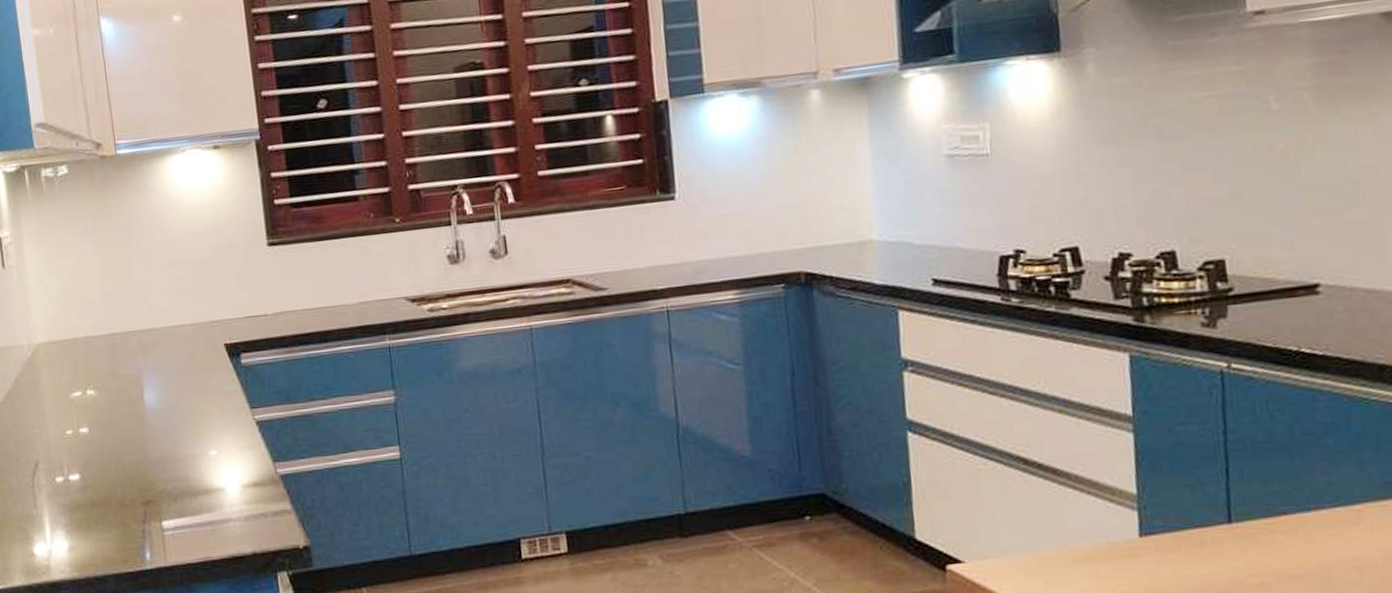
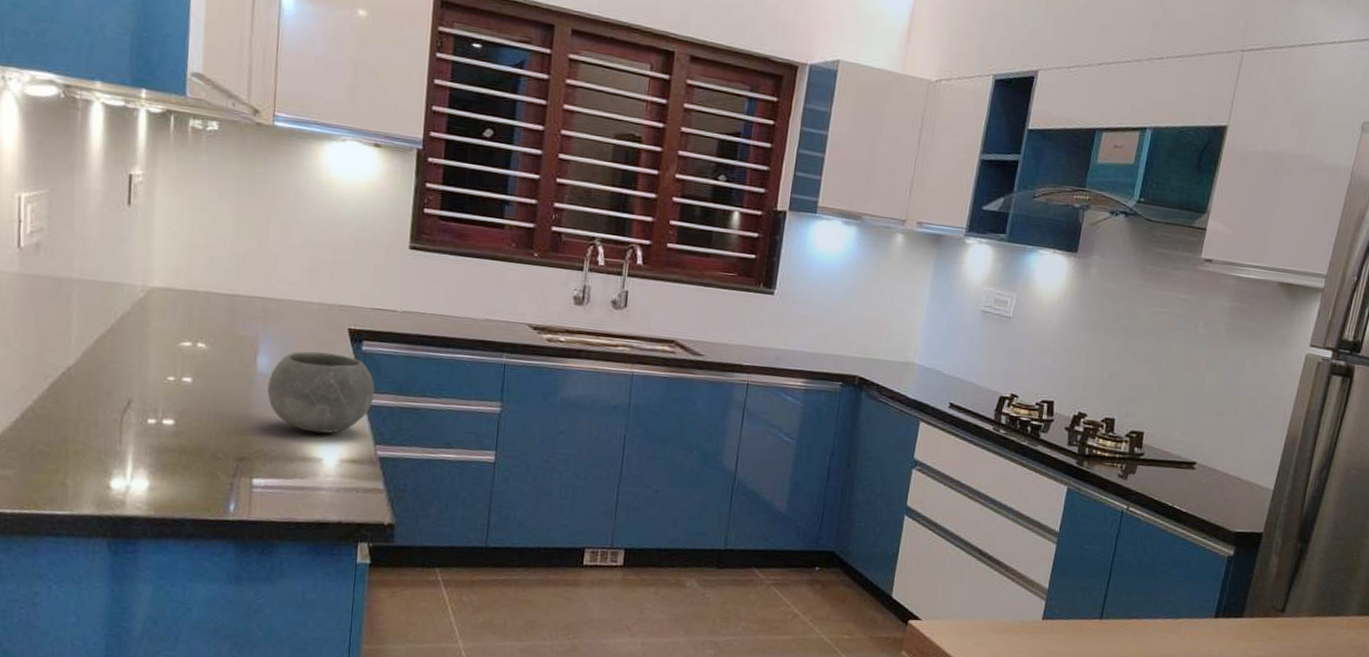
bowl: none [158,373,263,462] -> present [267,351,375,434]

